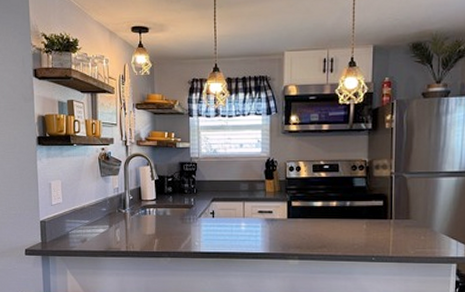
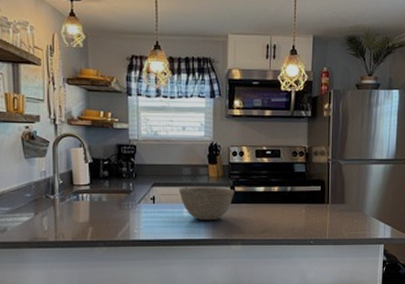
bowl: none [236,202,291,235] -> present [178,187,235,221]

